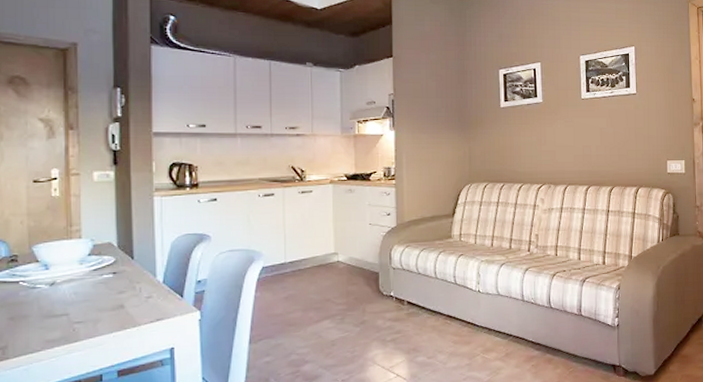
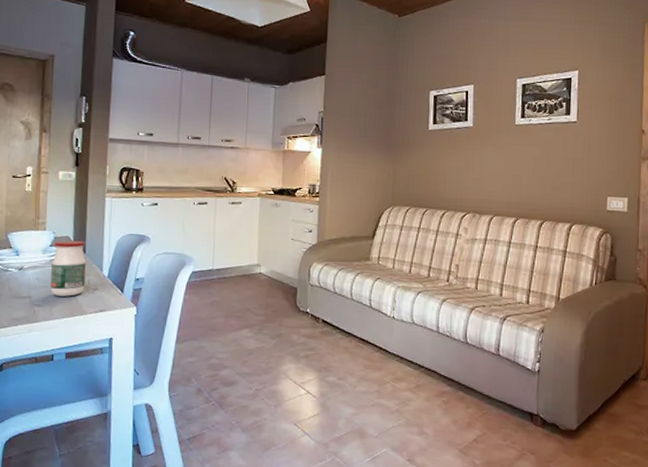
jar: none [91,246,137,310] -> present [50,240,87,297]

